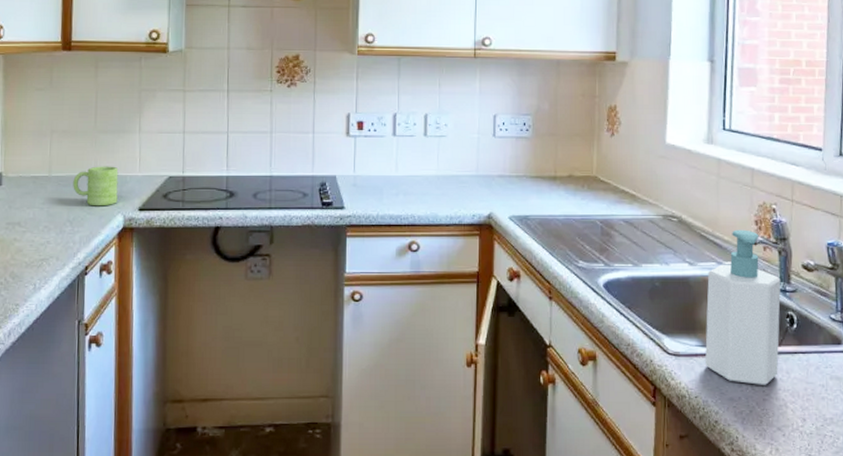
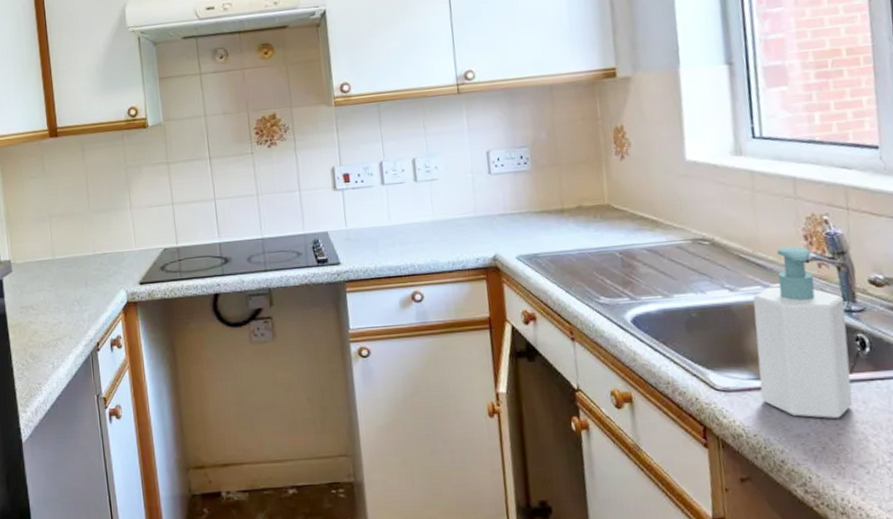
mug: present [73,166,119,206] -> none [75,244,119,285]

